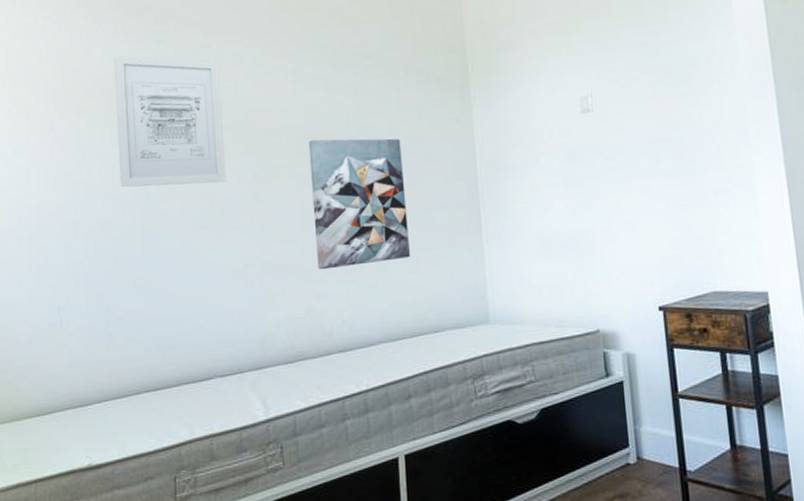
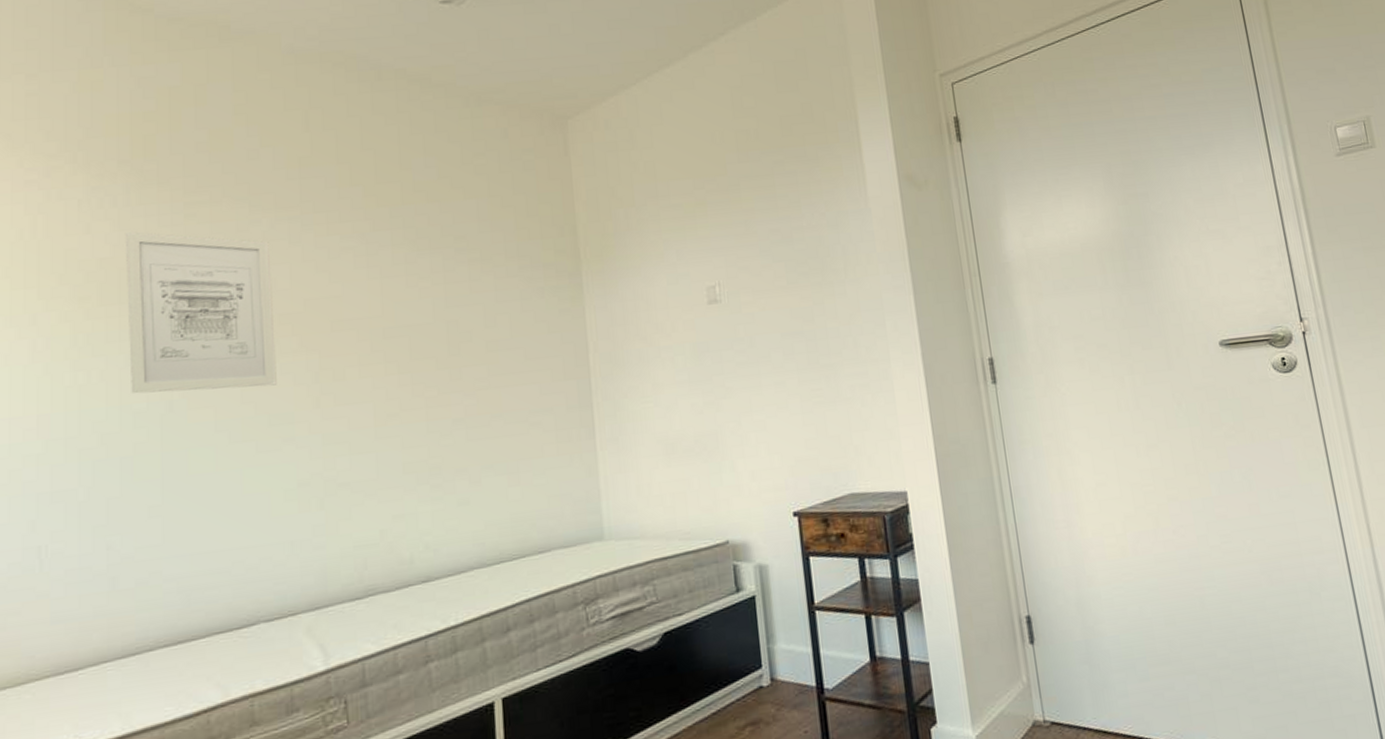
wall art: present [308,138,410,270] -> none [384,332,510,487]

